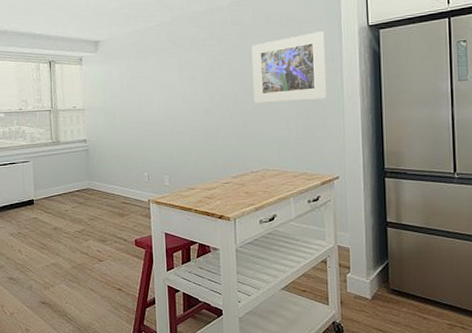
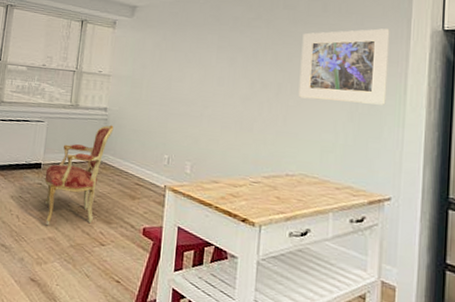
armchair: none [39,154,95,253] -> present [44,125,114,225]

